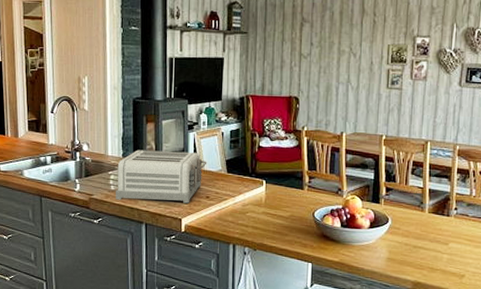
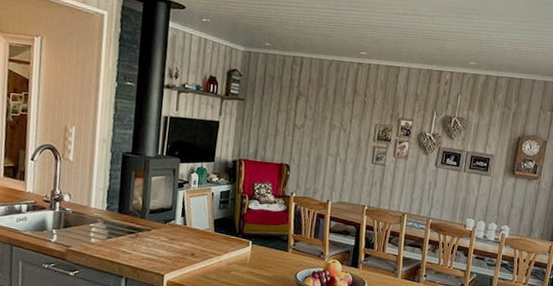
toaster: present [116,149,207,204] -> none [95,204,195,260]

